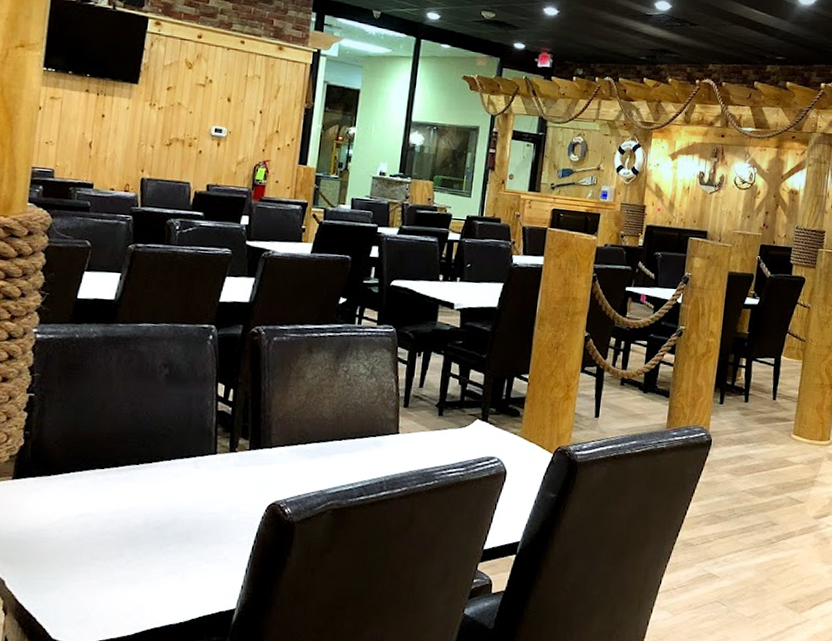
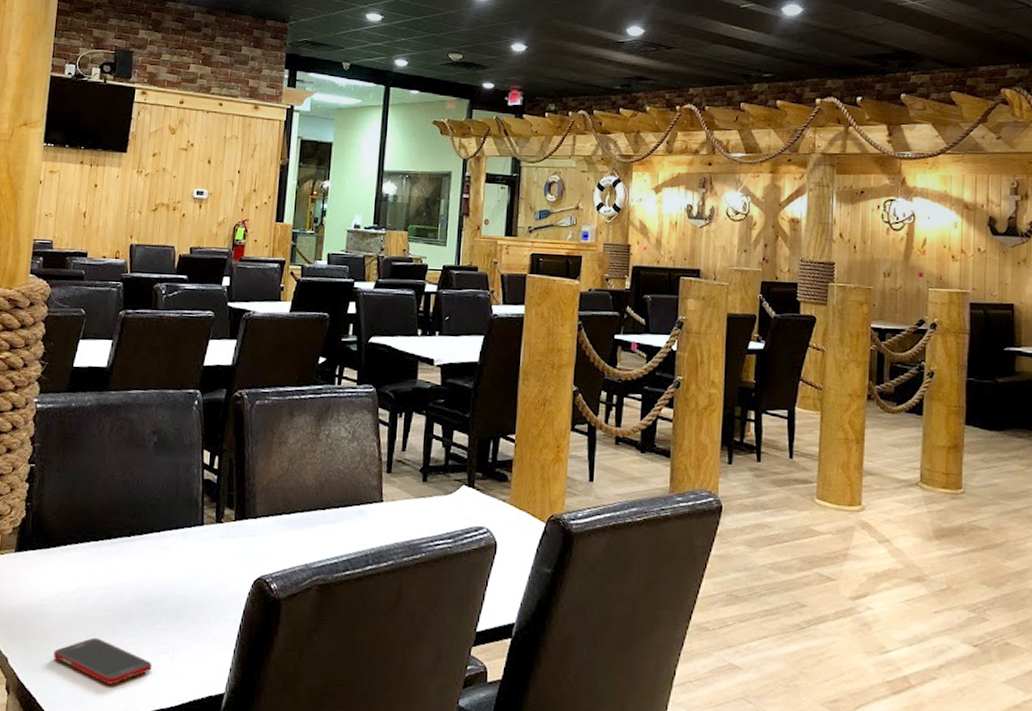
cell phone: none [55,560,161,604] -> present [53,637,152,685]

